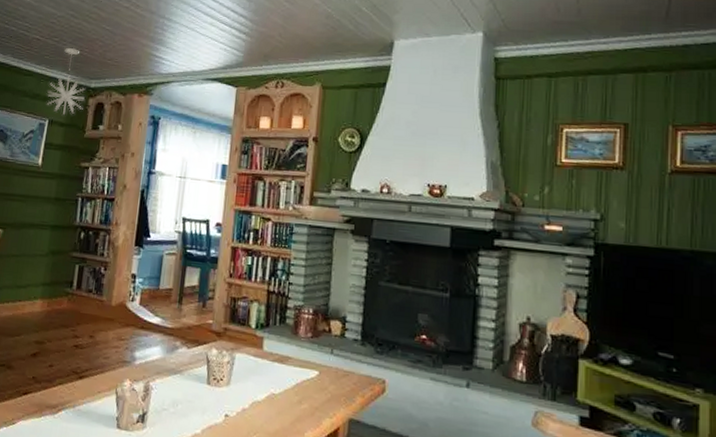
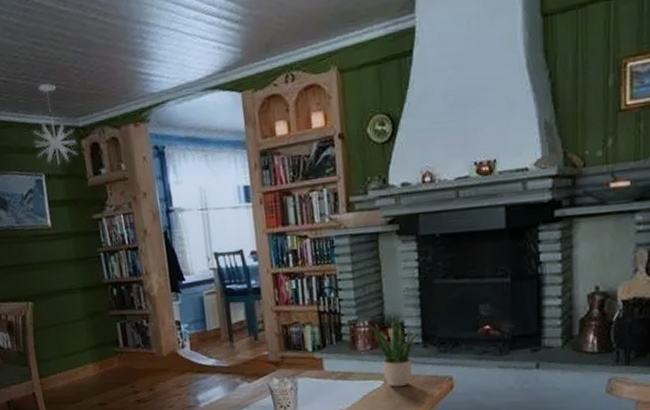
potted plant: none [310,307,363,382] -> present [366,314,422,387]

